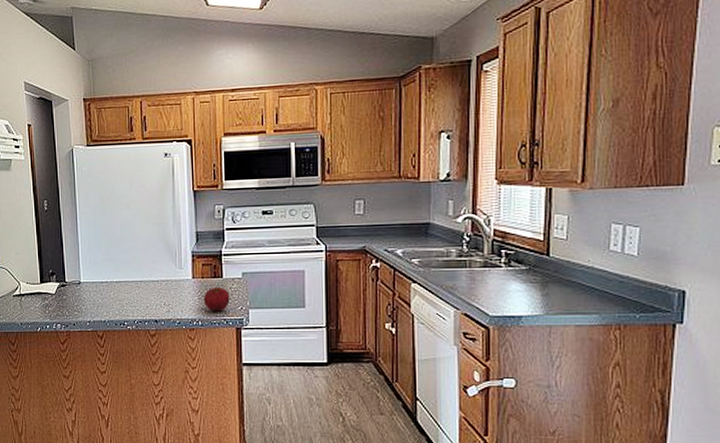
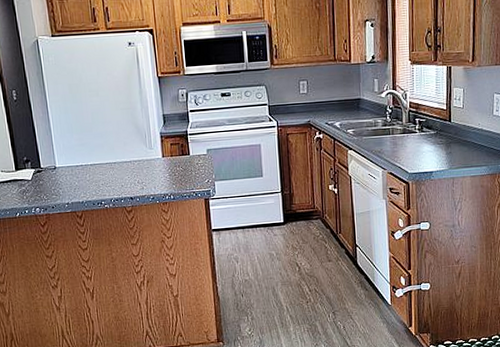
fruit: present [204,286,230,312] -> none [174,163,197,186]

